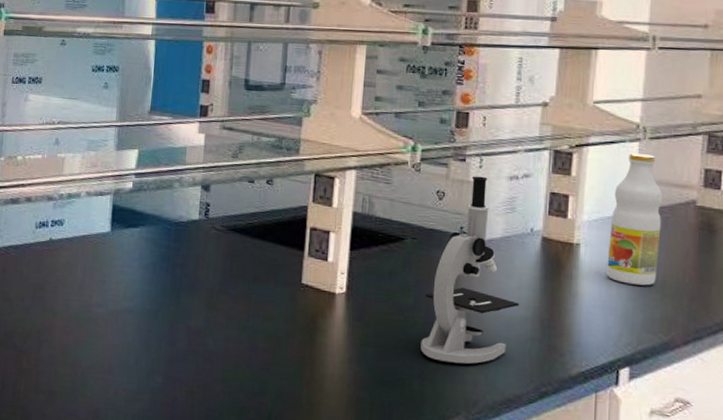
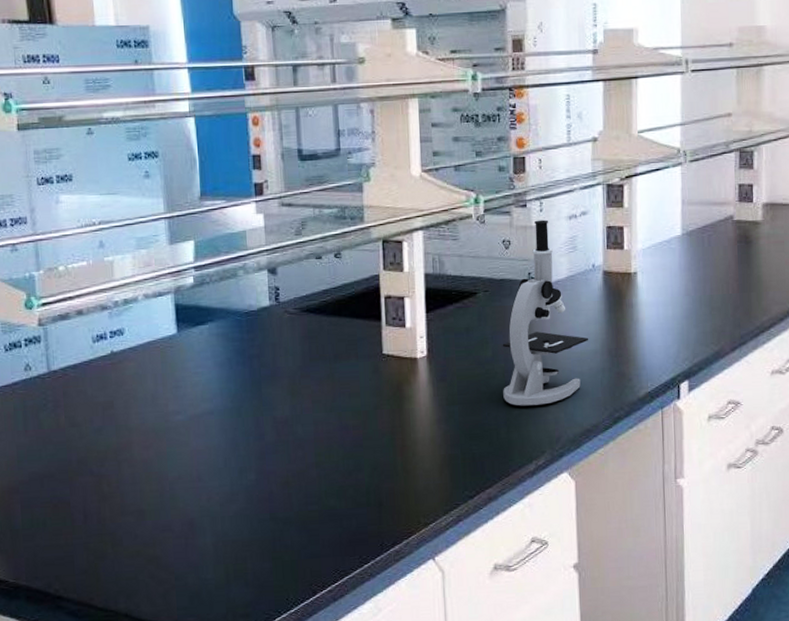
beverage bottle: present [607,153,663,286] -> none [662,177,706,304]

